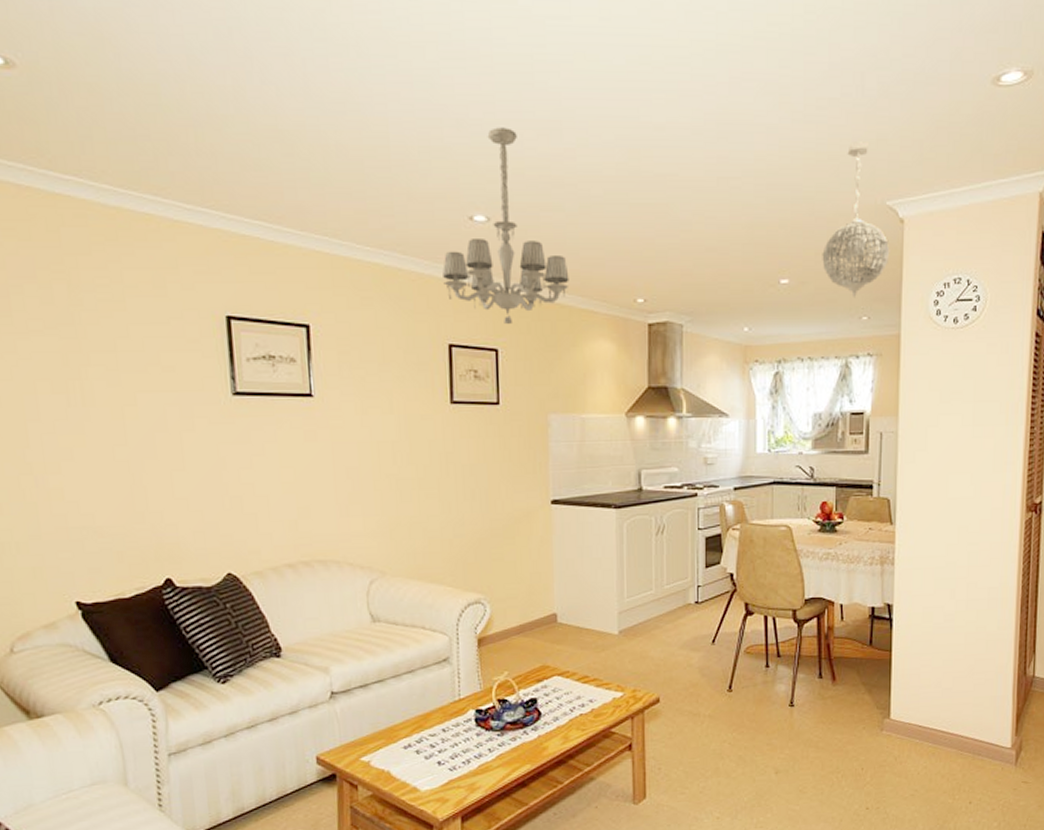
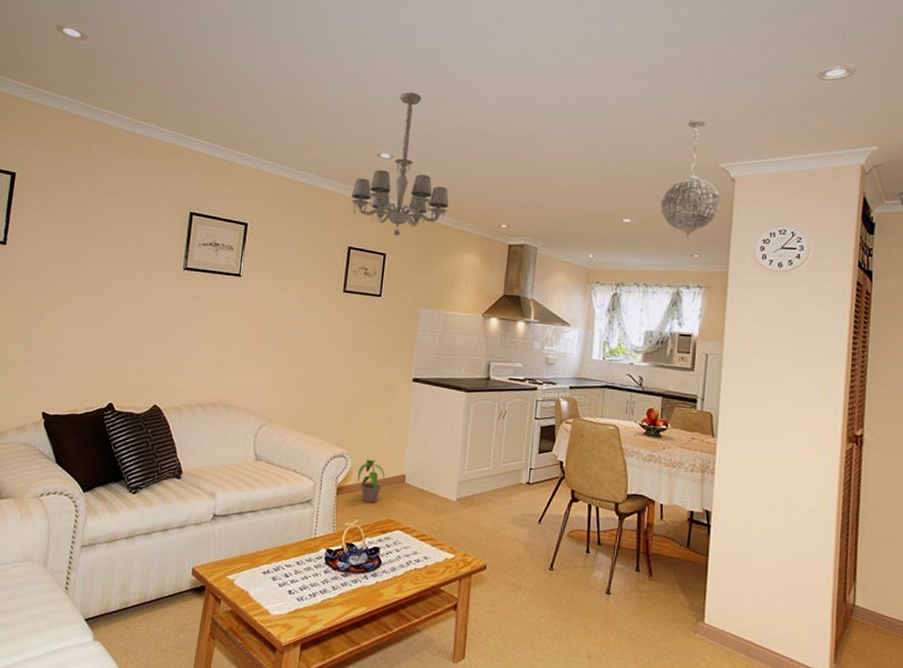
potted plant: none [499,601,533,651] -> present [356,459,385,503]

